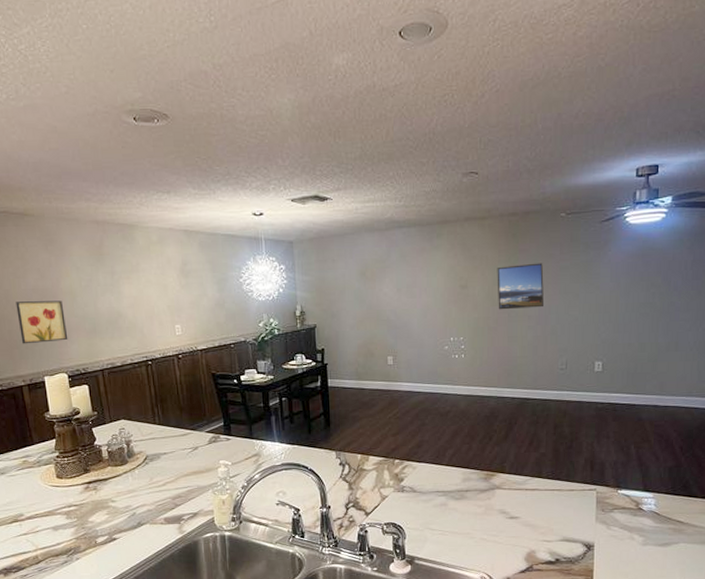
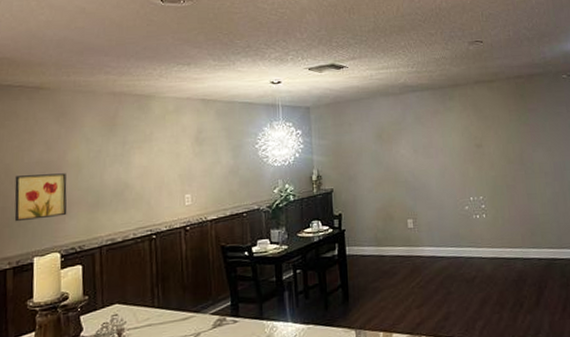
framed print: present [497,263,545,310] -> none [509,120,559,168]

